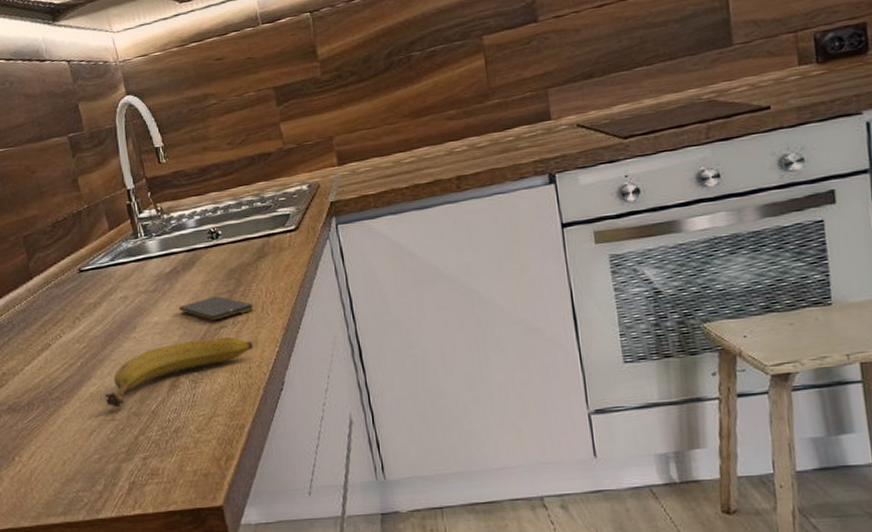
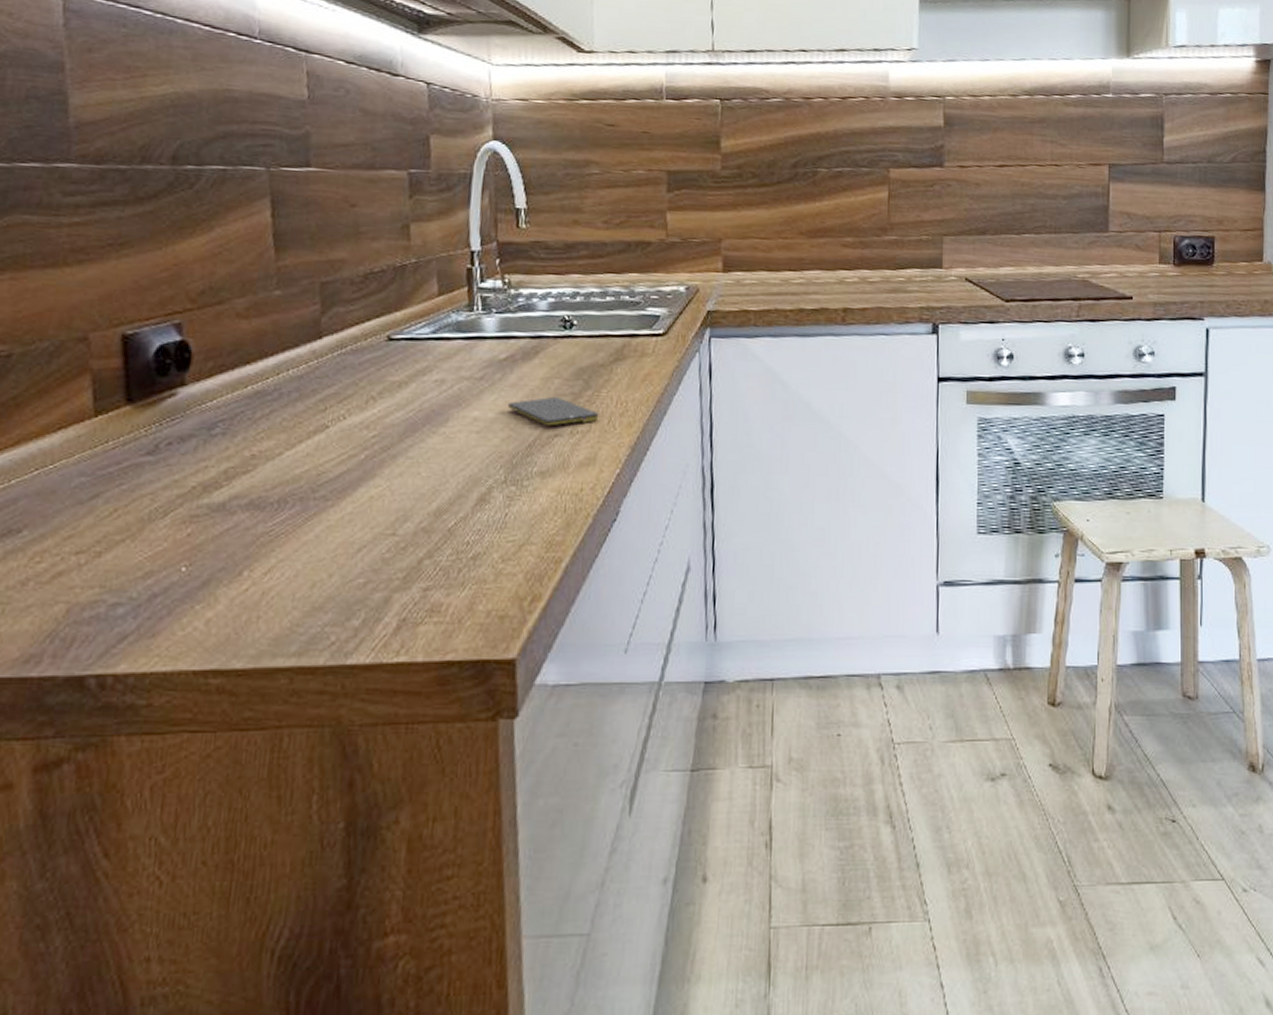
fruit: present [105,336,254,408] -> none [389,447,591,520]

